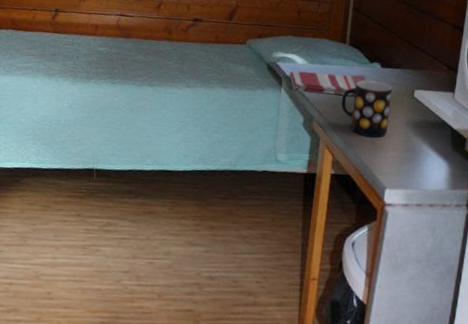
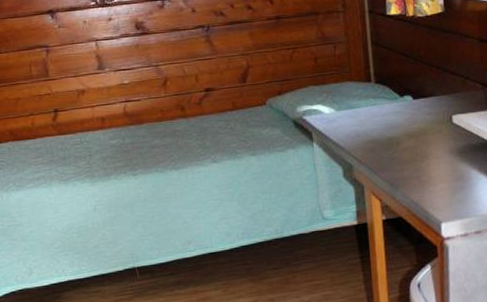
dish towel: present [289,71,367,96] -> none [318,111,401,142]
mug: present [341,80,393,138] -> none [378,114,432,174]

